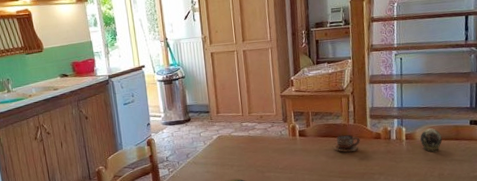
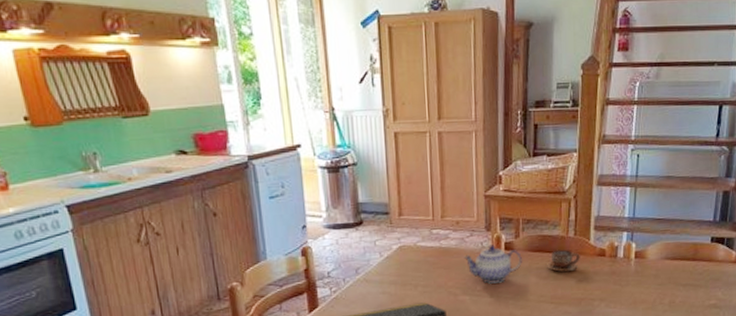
teapot: none [267,133,314,164] -> present [463,245,523,285]
decorative egg: present [420,128,443,152] -> none [652,245,678,275]

